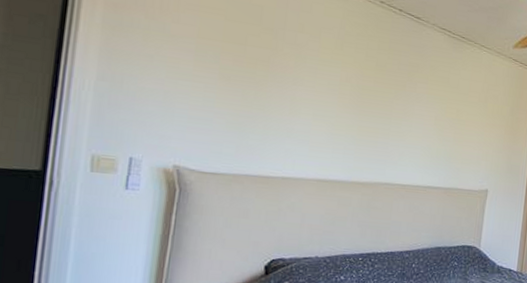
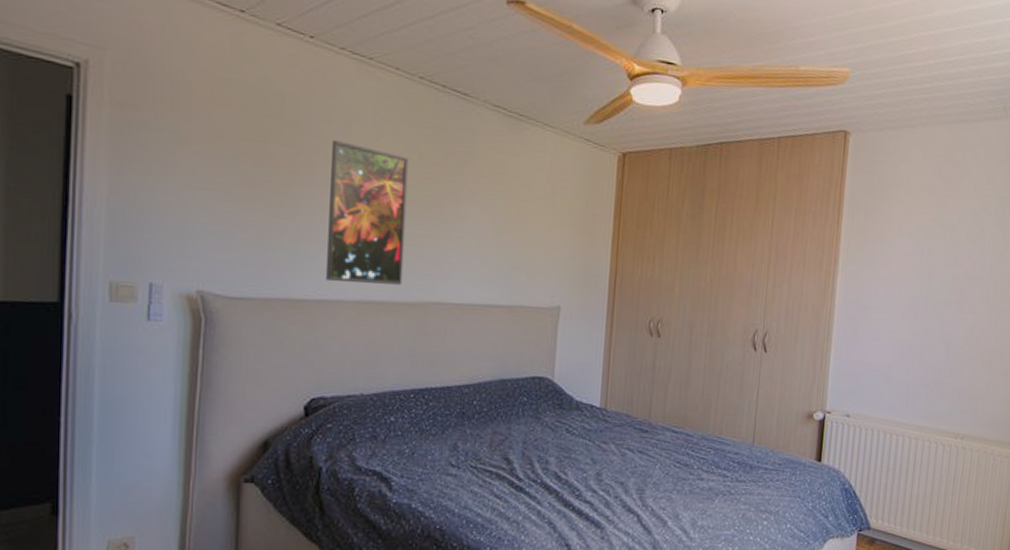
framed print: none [291,46,368,168] -> present [326,139,409,285]

